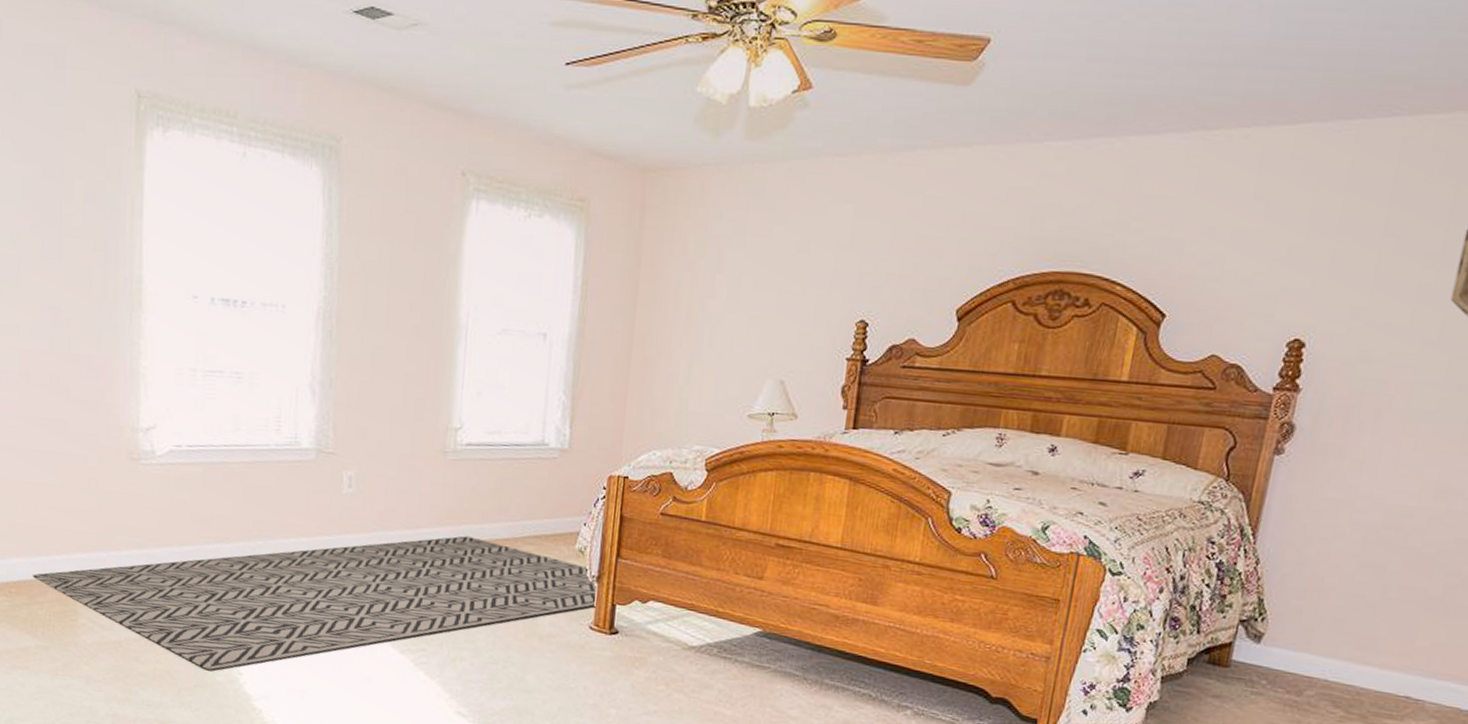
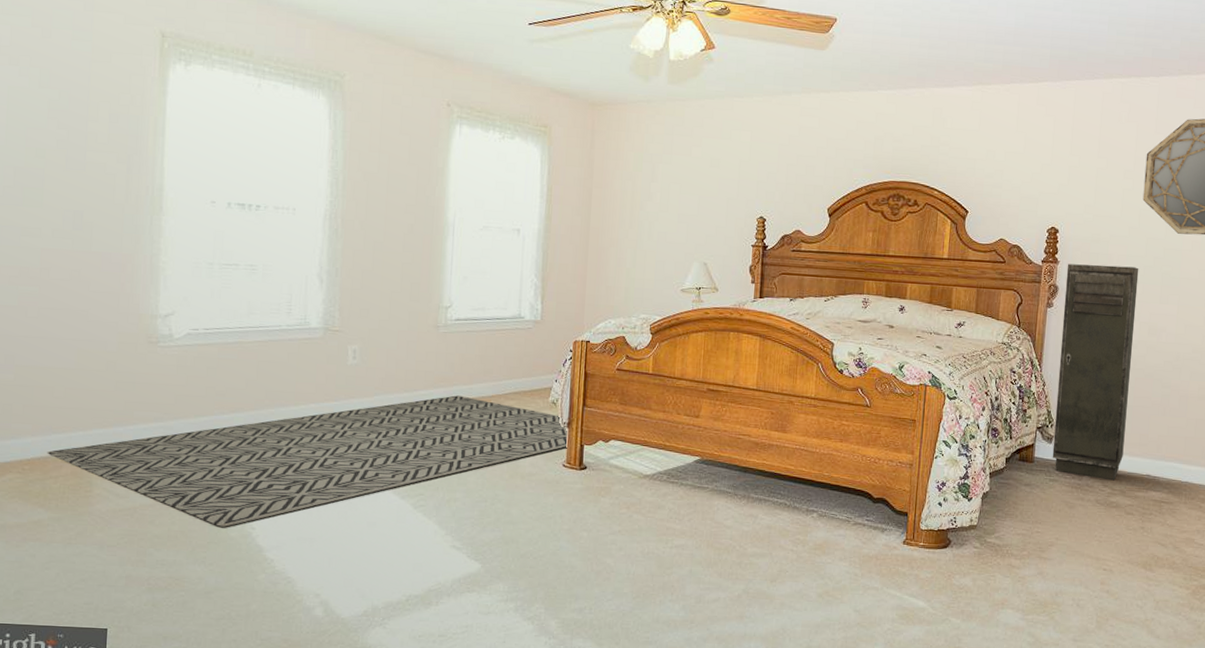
storage cabinet: none [1258,393,1431,701] -> present [1052,264,1139,481]

